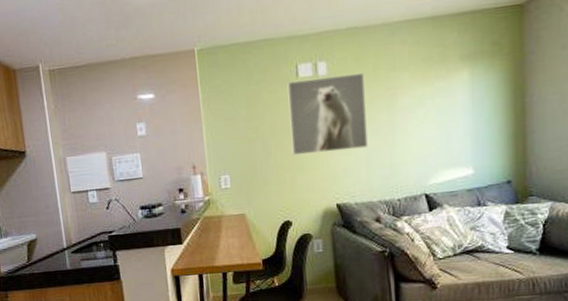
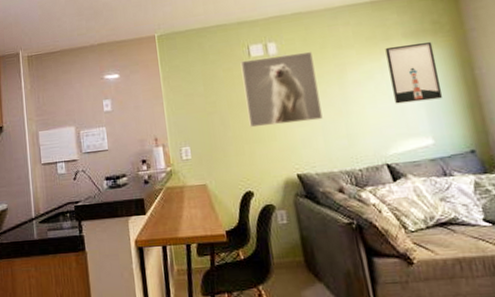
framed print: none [440,64,490,133] -> present [385,41,443,104]

